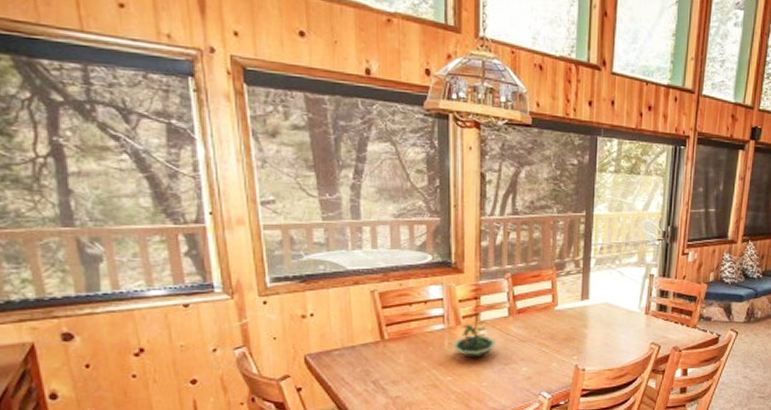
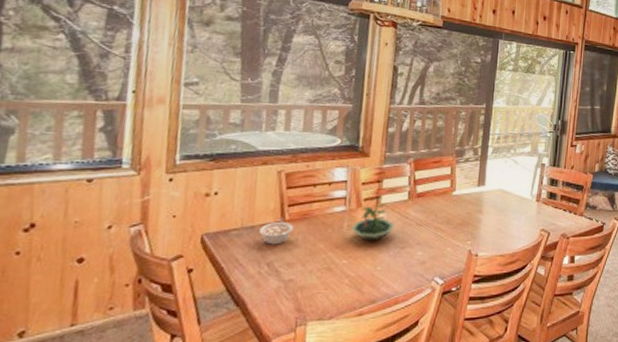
legume: none [361,336,394,364] -> present [259,217,294,245]

